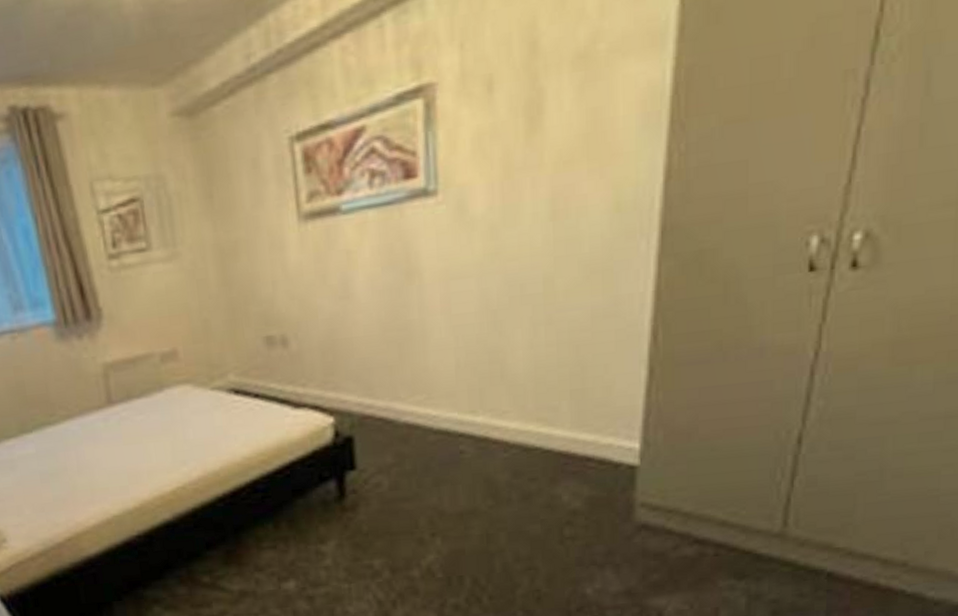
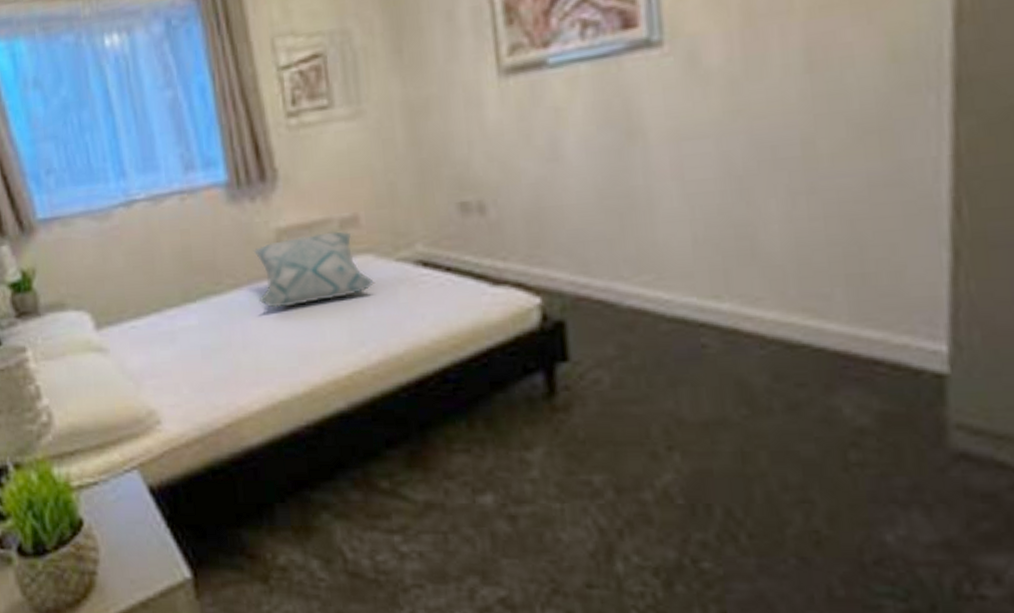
decorative pillow: none [82,364,194,435] -> present [253,231,375,308]

